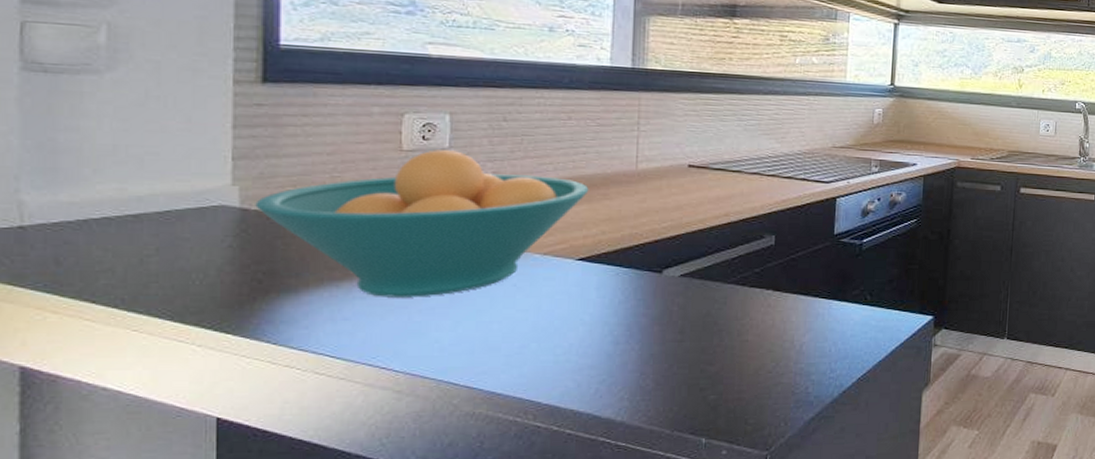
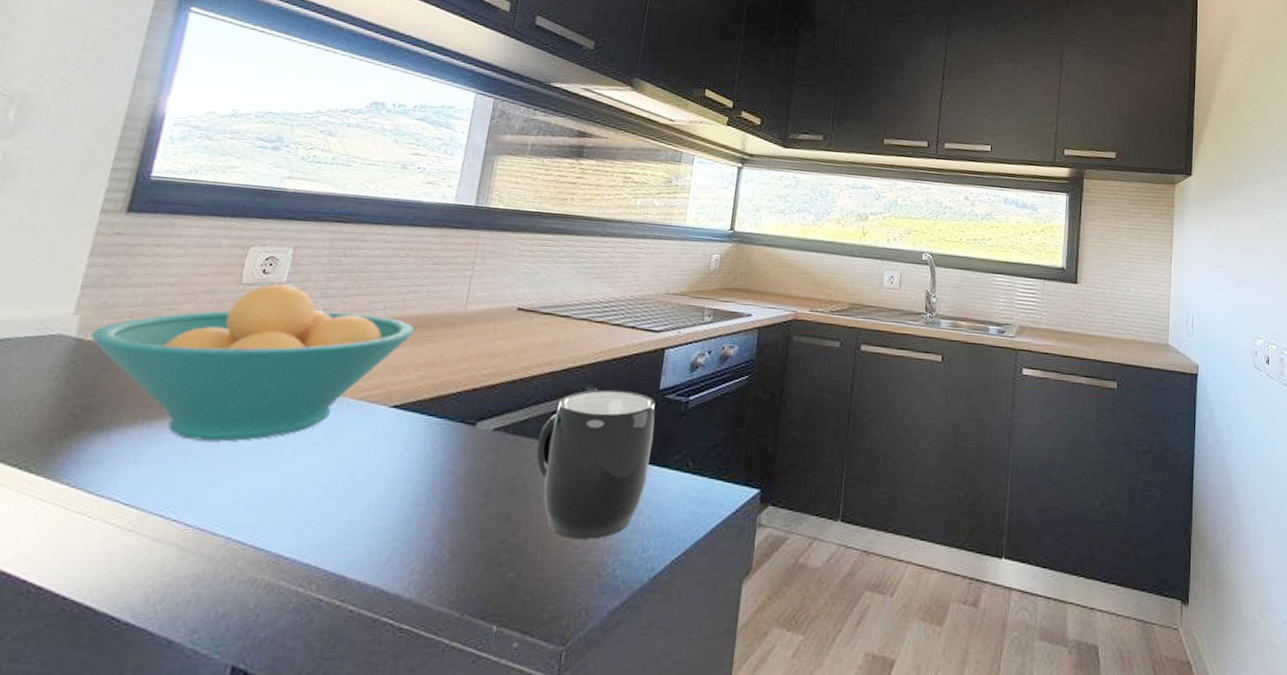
mug: none [723,237,832,364] -> present [536,390,655,539]

